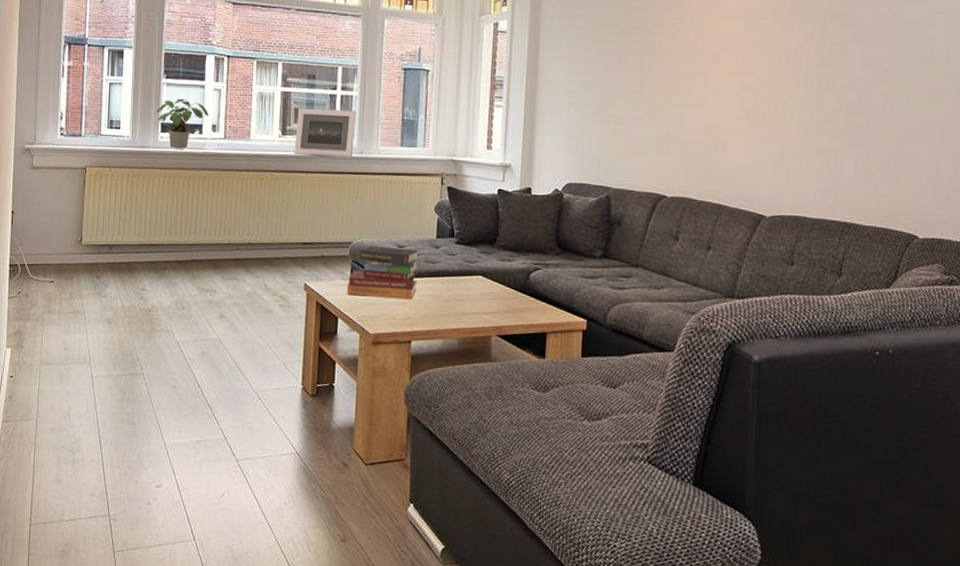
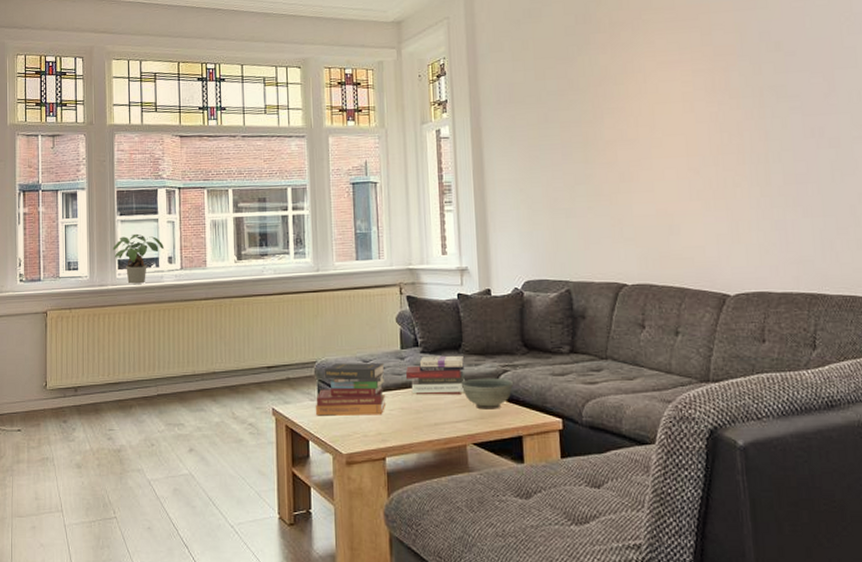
picture frame: present [294,107,357,158] -> none [250,229,310,279]
books: none [438,247,497,288] -> present [405,355,465,395]
bowl: none [492,273,544,305] -> present [461,378,514,410]

